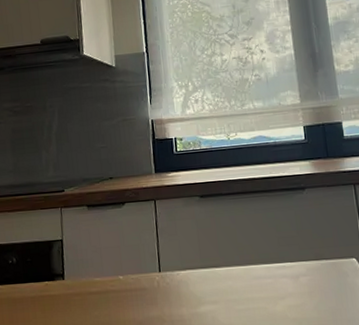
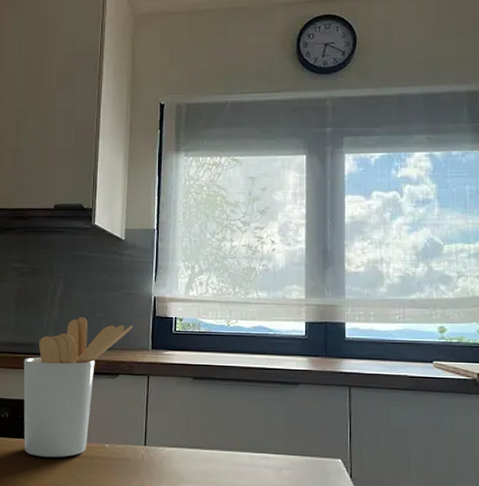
utensil holder: none [25,149,134,299] -> present [23,317,133,458]

